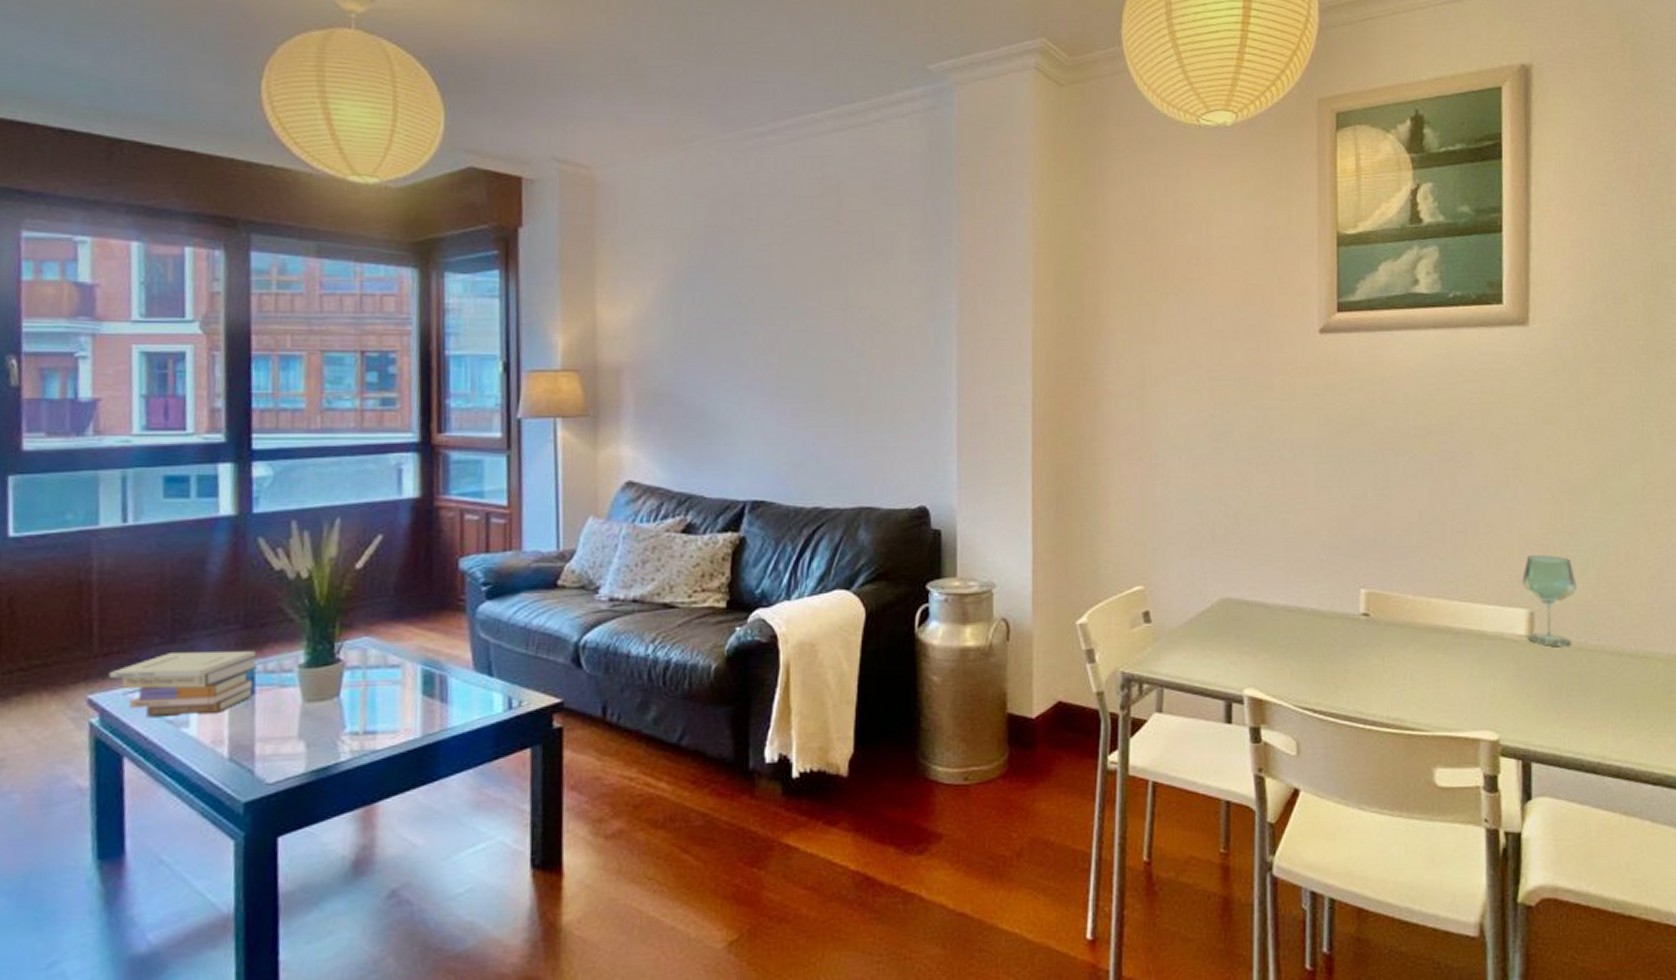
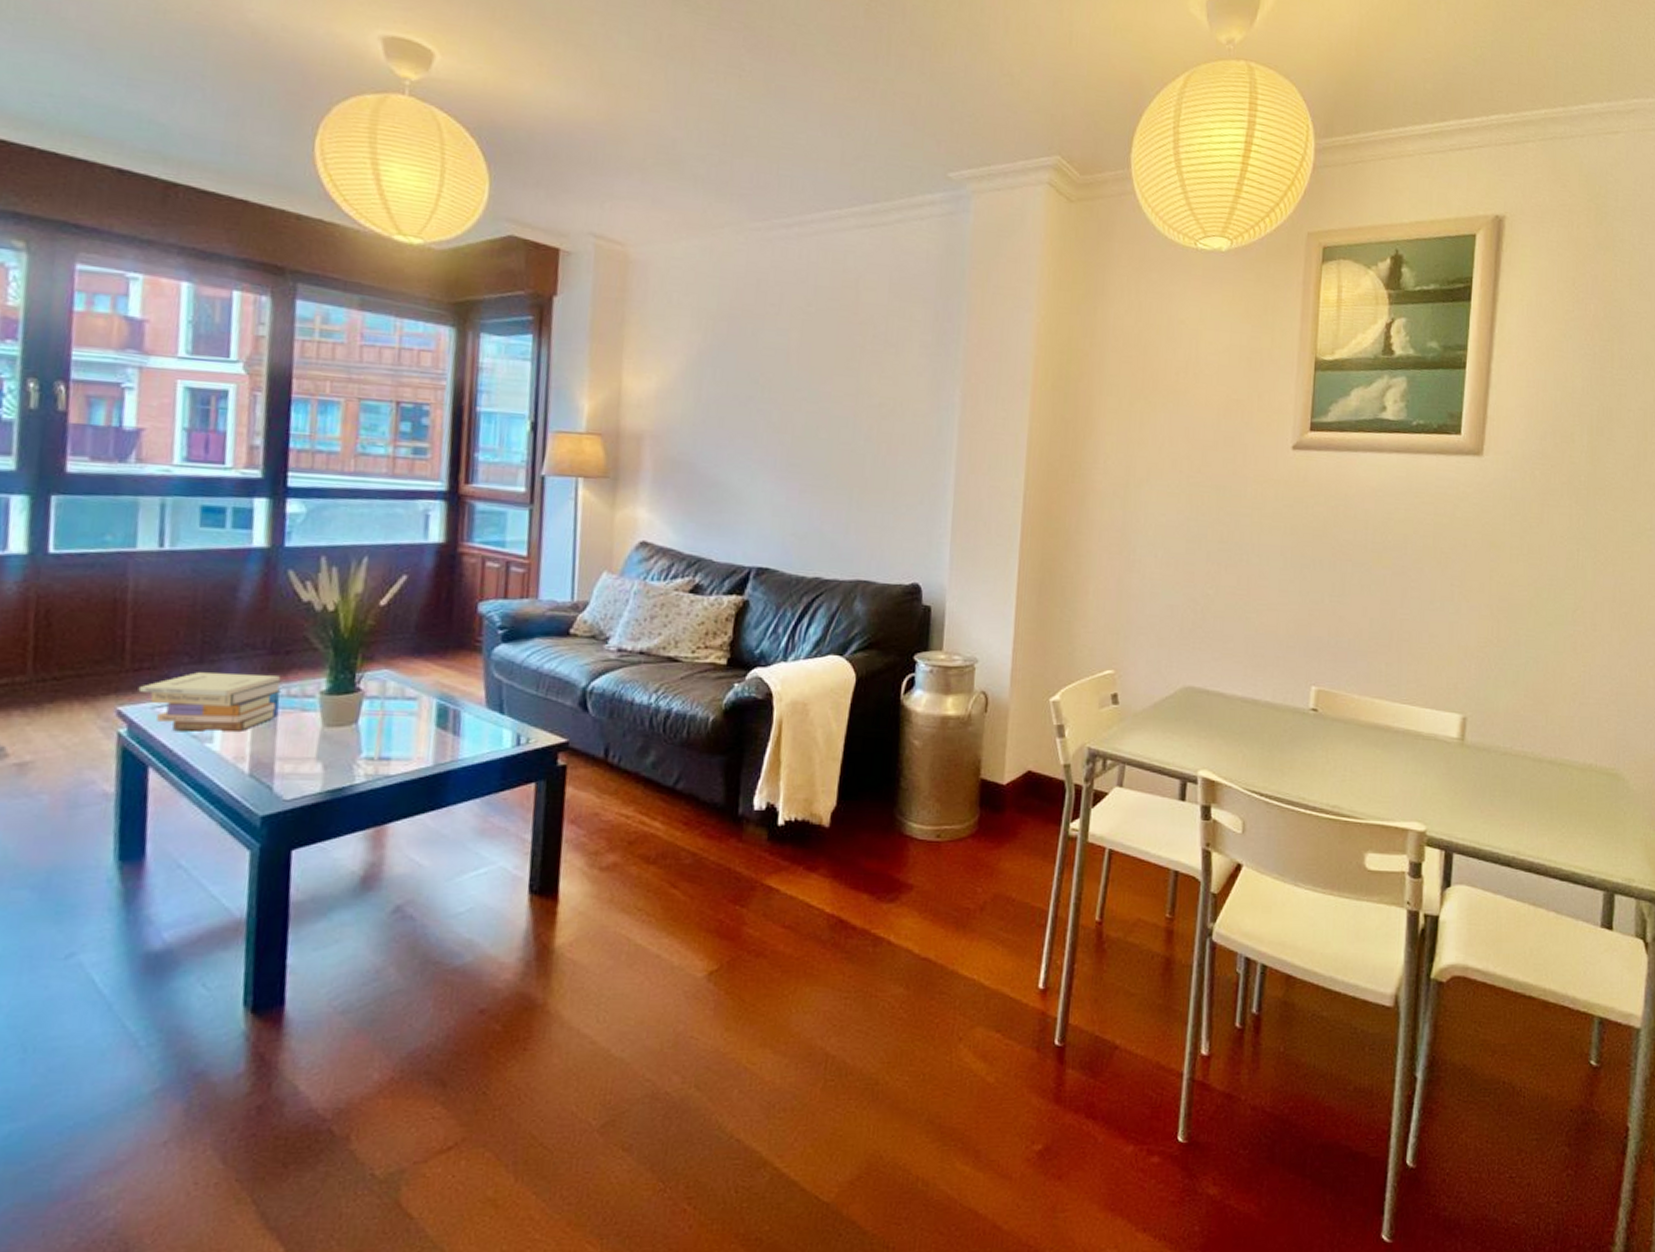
wine glass: present [1521,555,1577,646] -> none [1457,666,1507,750]

